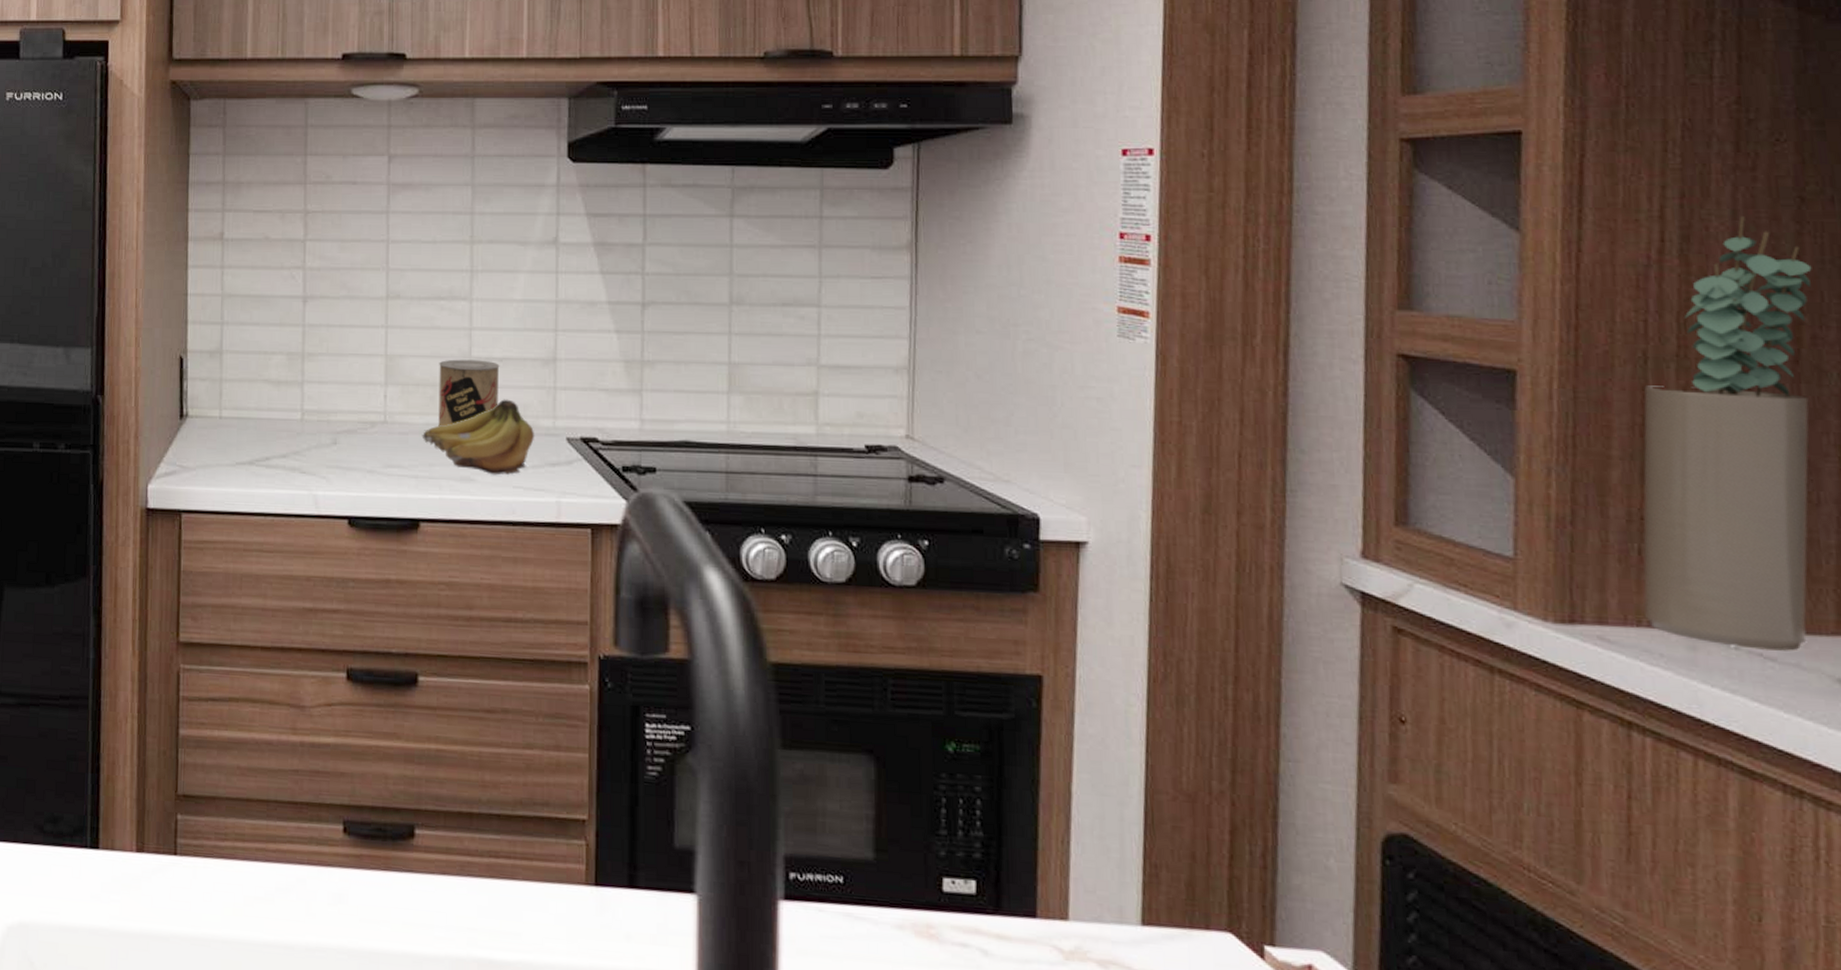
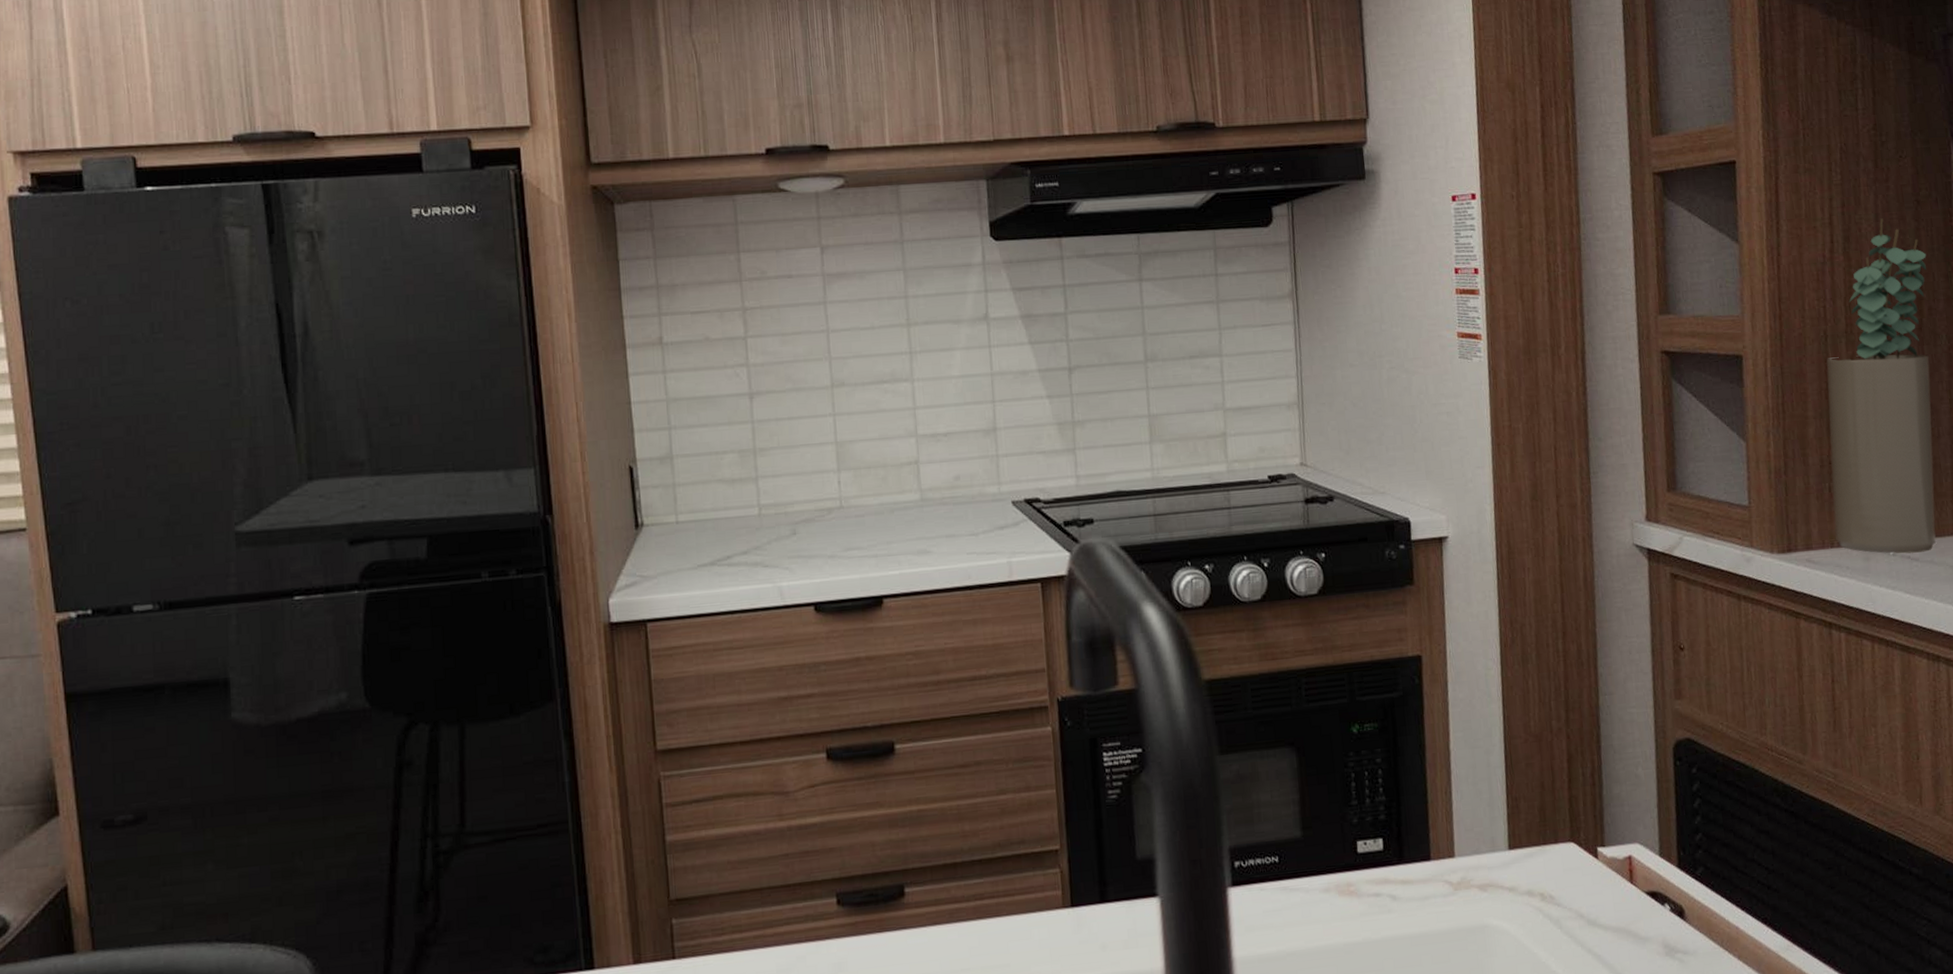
fruit: present [421,399,535,476] -> none [877,471,983,545]
tin can: present [438,359,500,427] -> none [887,437,947,505]

